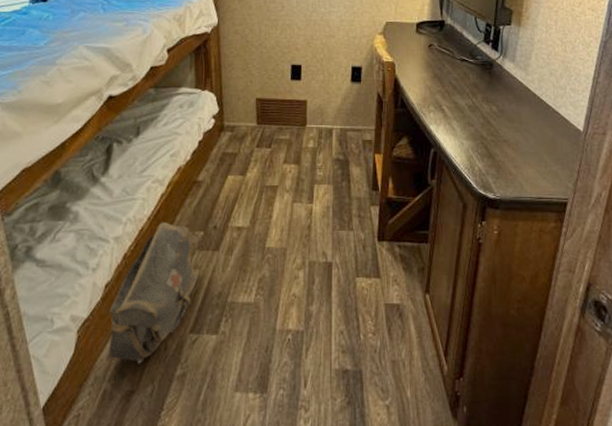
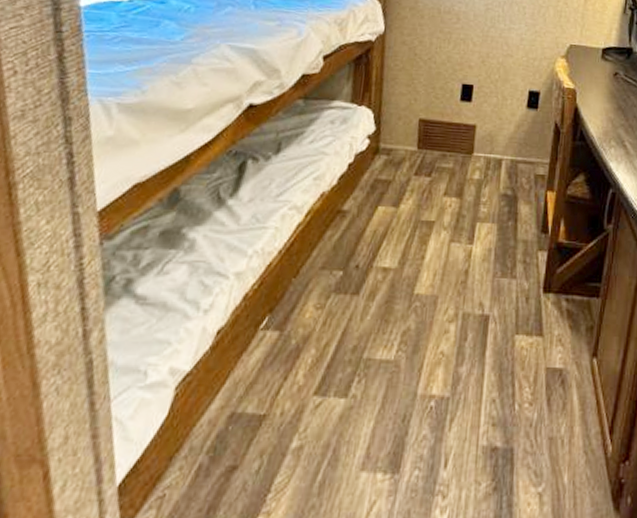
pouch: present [107,222,200,364] -> none [208,257,334,432]

